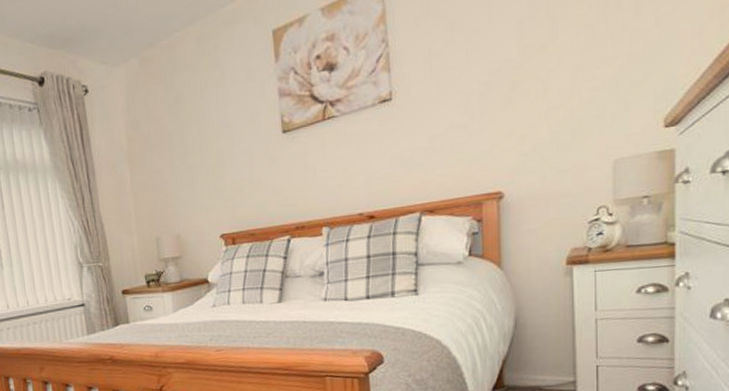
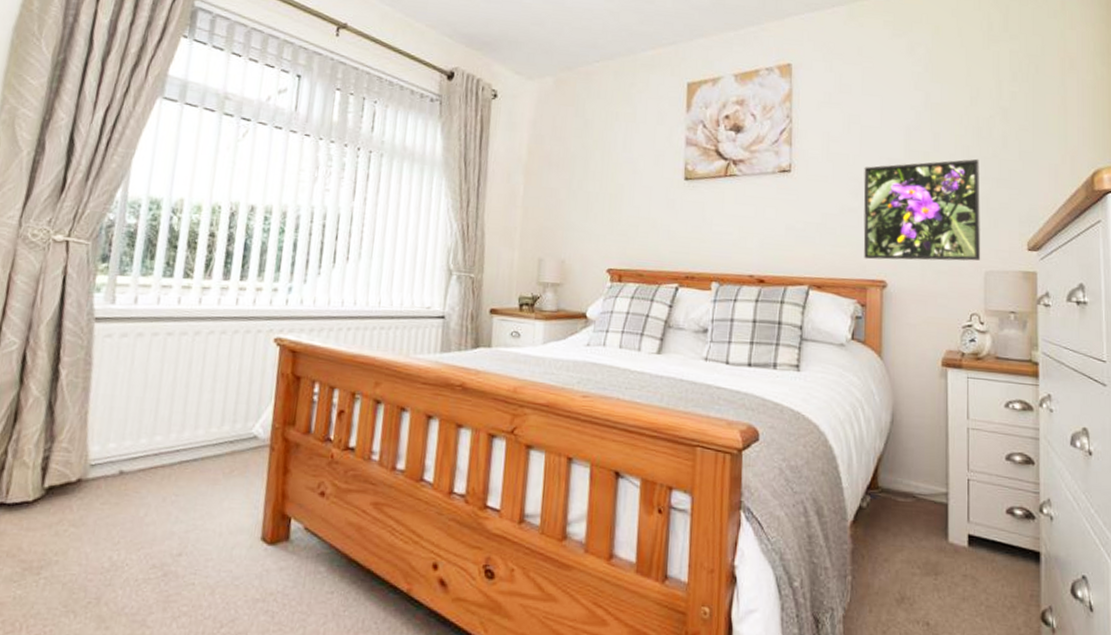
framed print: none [472,37,609,174] -> present [863,158,981,261]

